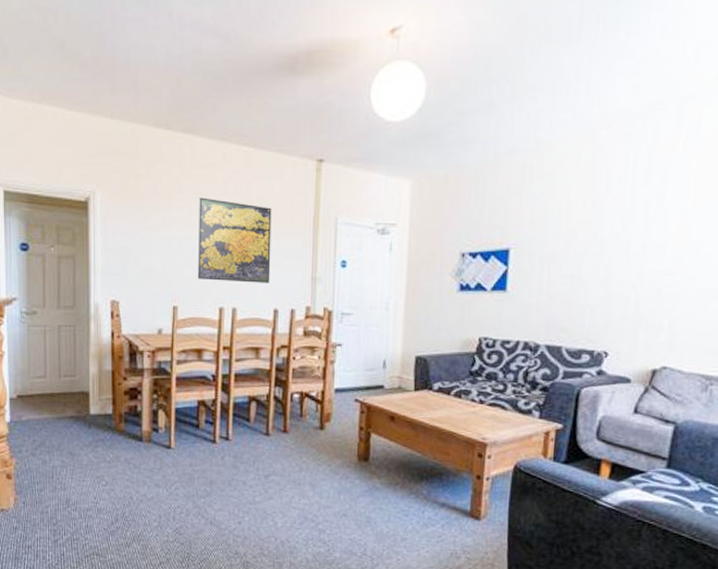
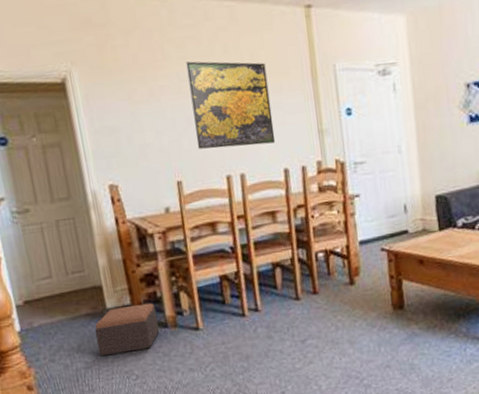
footstool: none [75,415,134,459] -> present [94,303,160,357]

